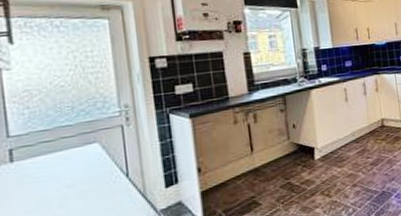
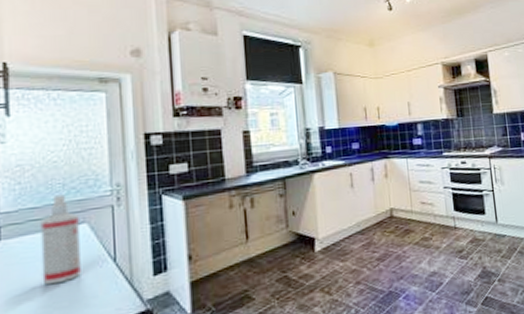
spray bottle: none [52,116,95,201] -> present [40,194,81,285]

